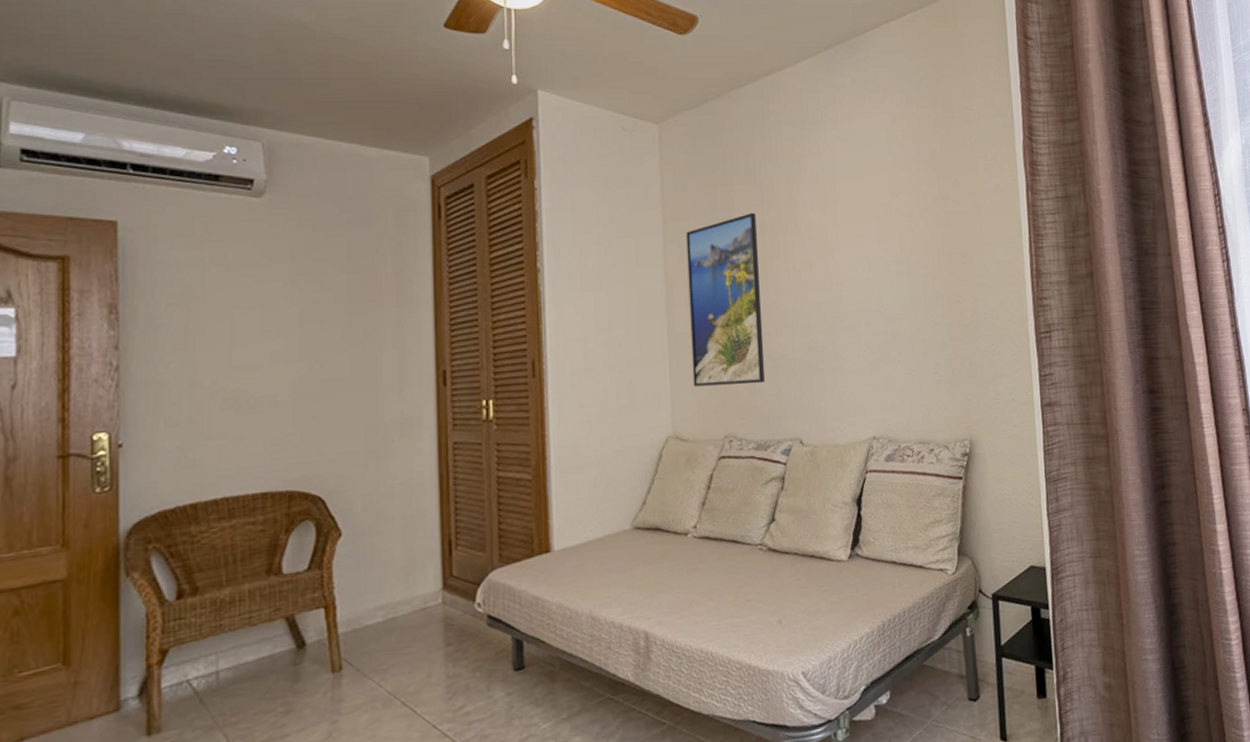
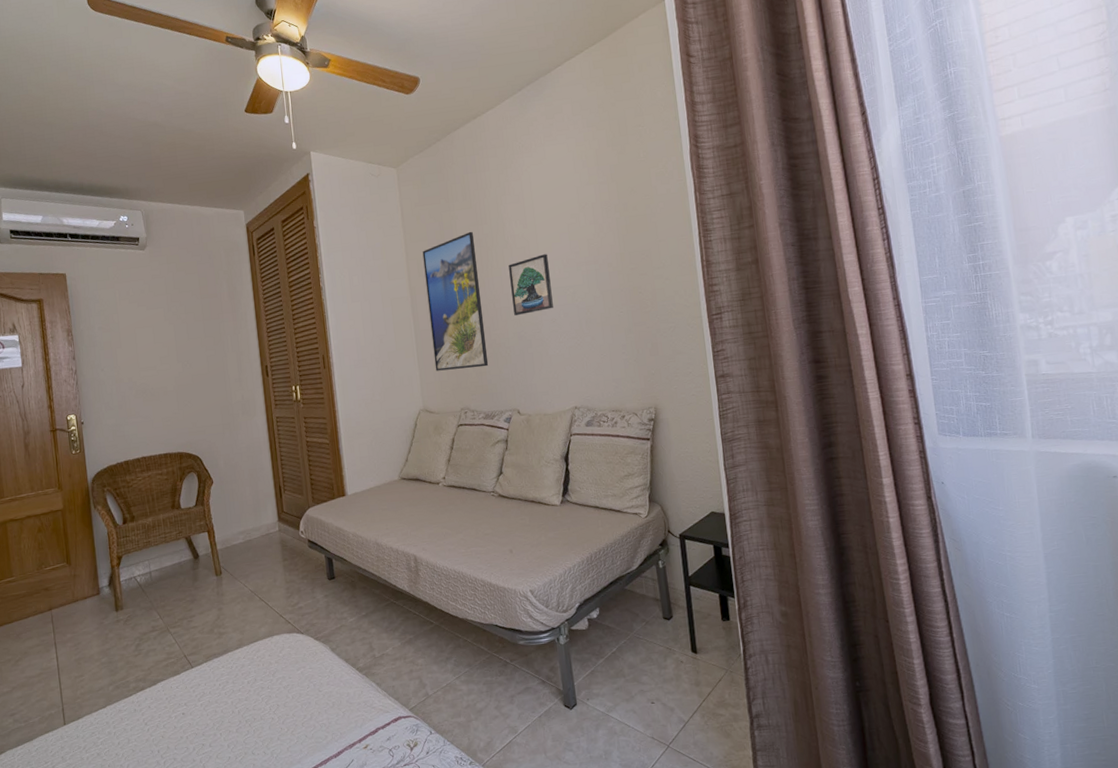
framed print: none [799,248,853,322] -> present [508,254,554,316]

